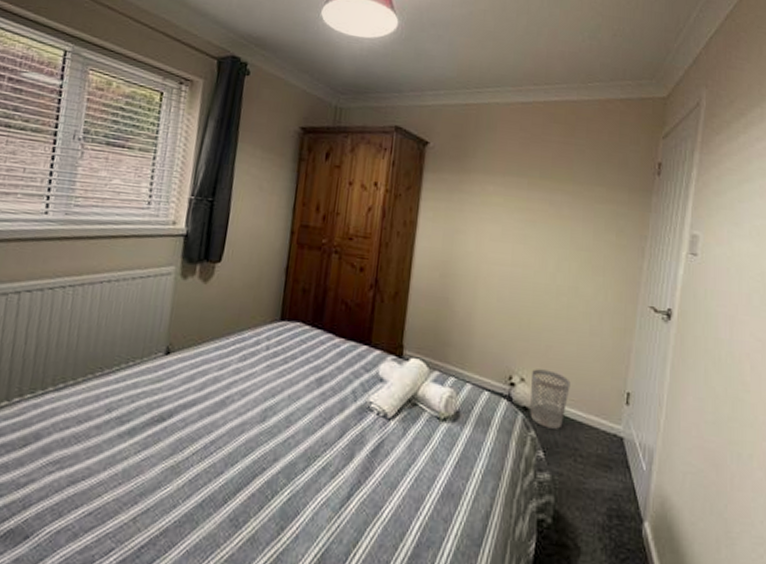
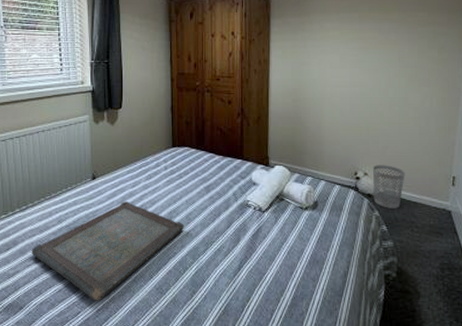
serving tray: none [58,389,281,533] -> present [31,201,184,301]

